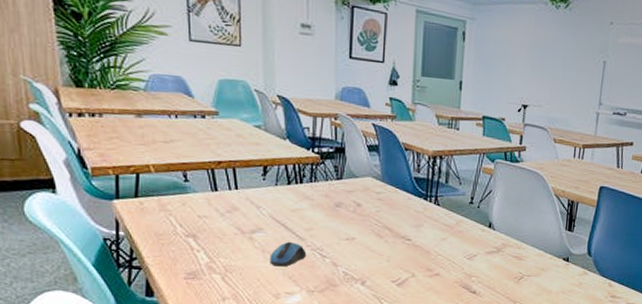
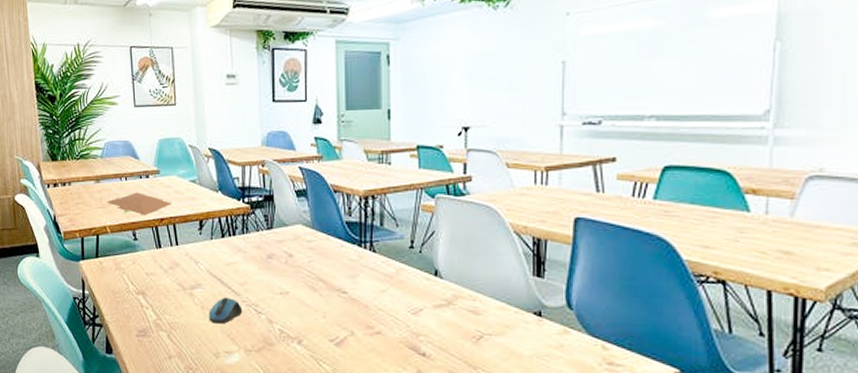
papers: none [151,132,232,157] -> present [107,192,171,215]

